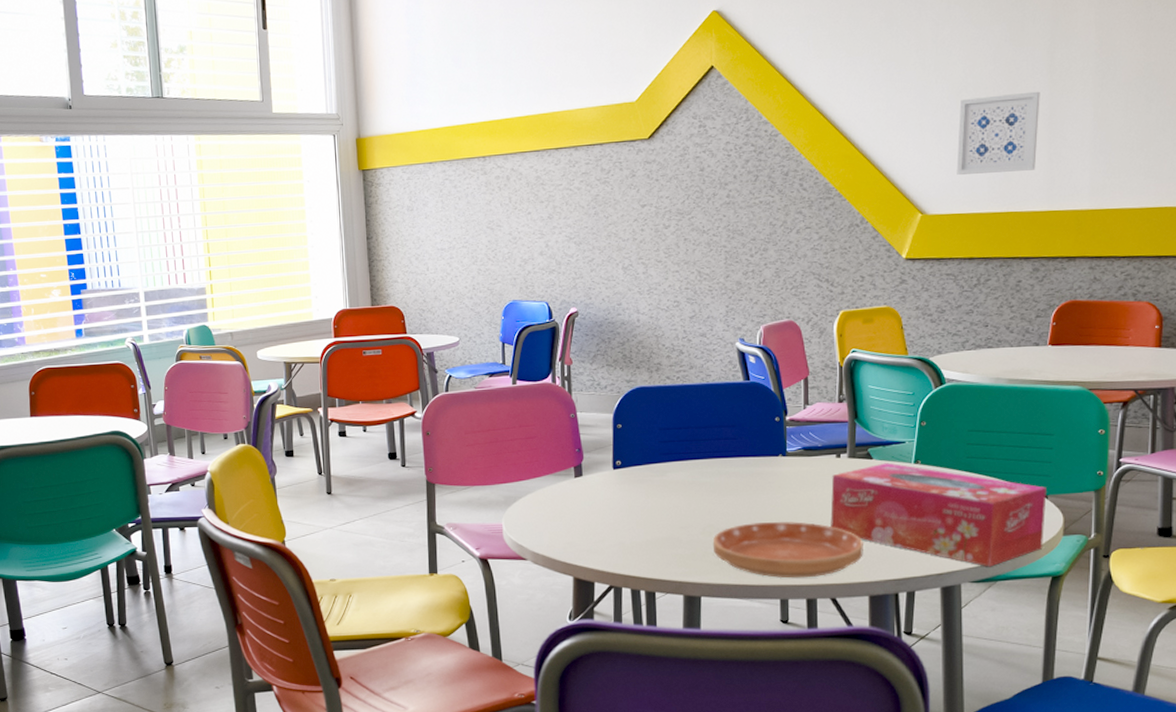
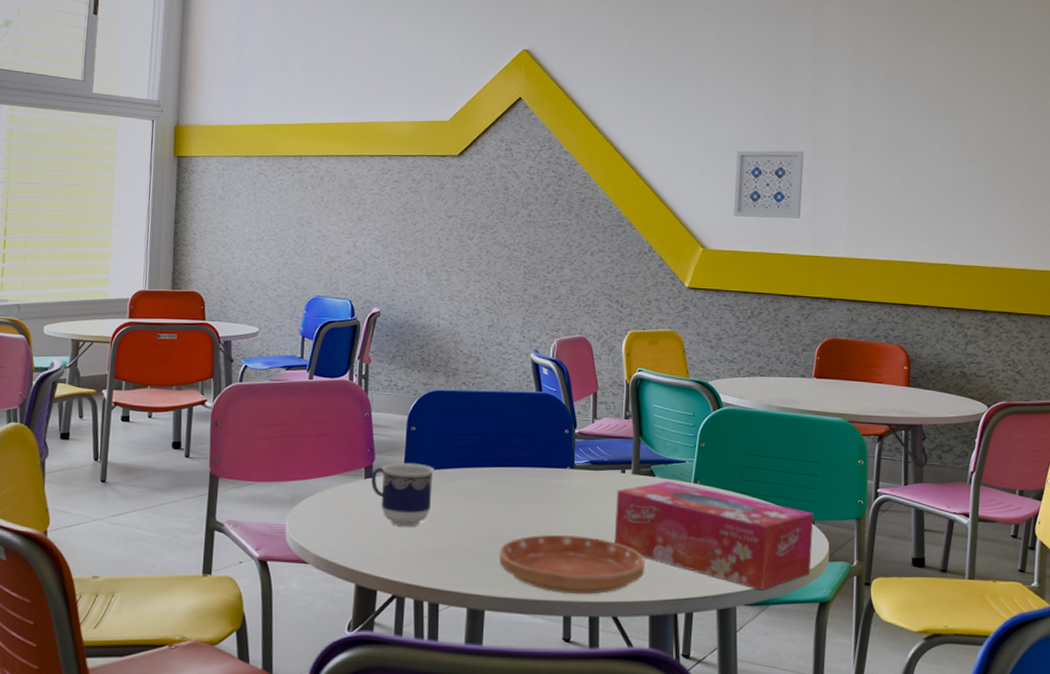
cup: none [580,460,643,521] -> present [370,463,434,527]

